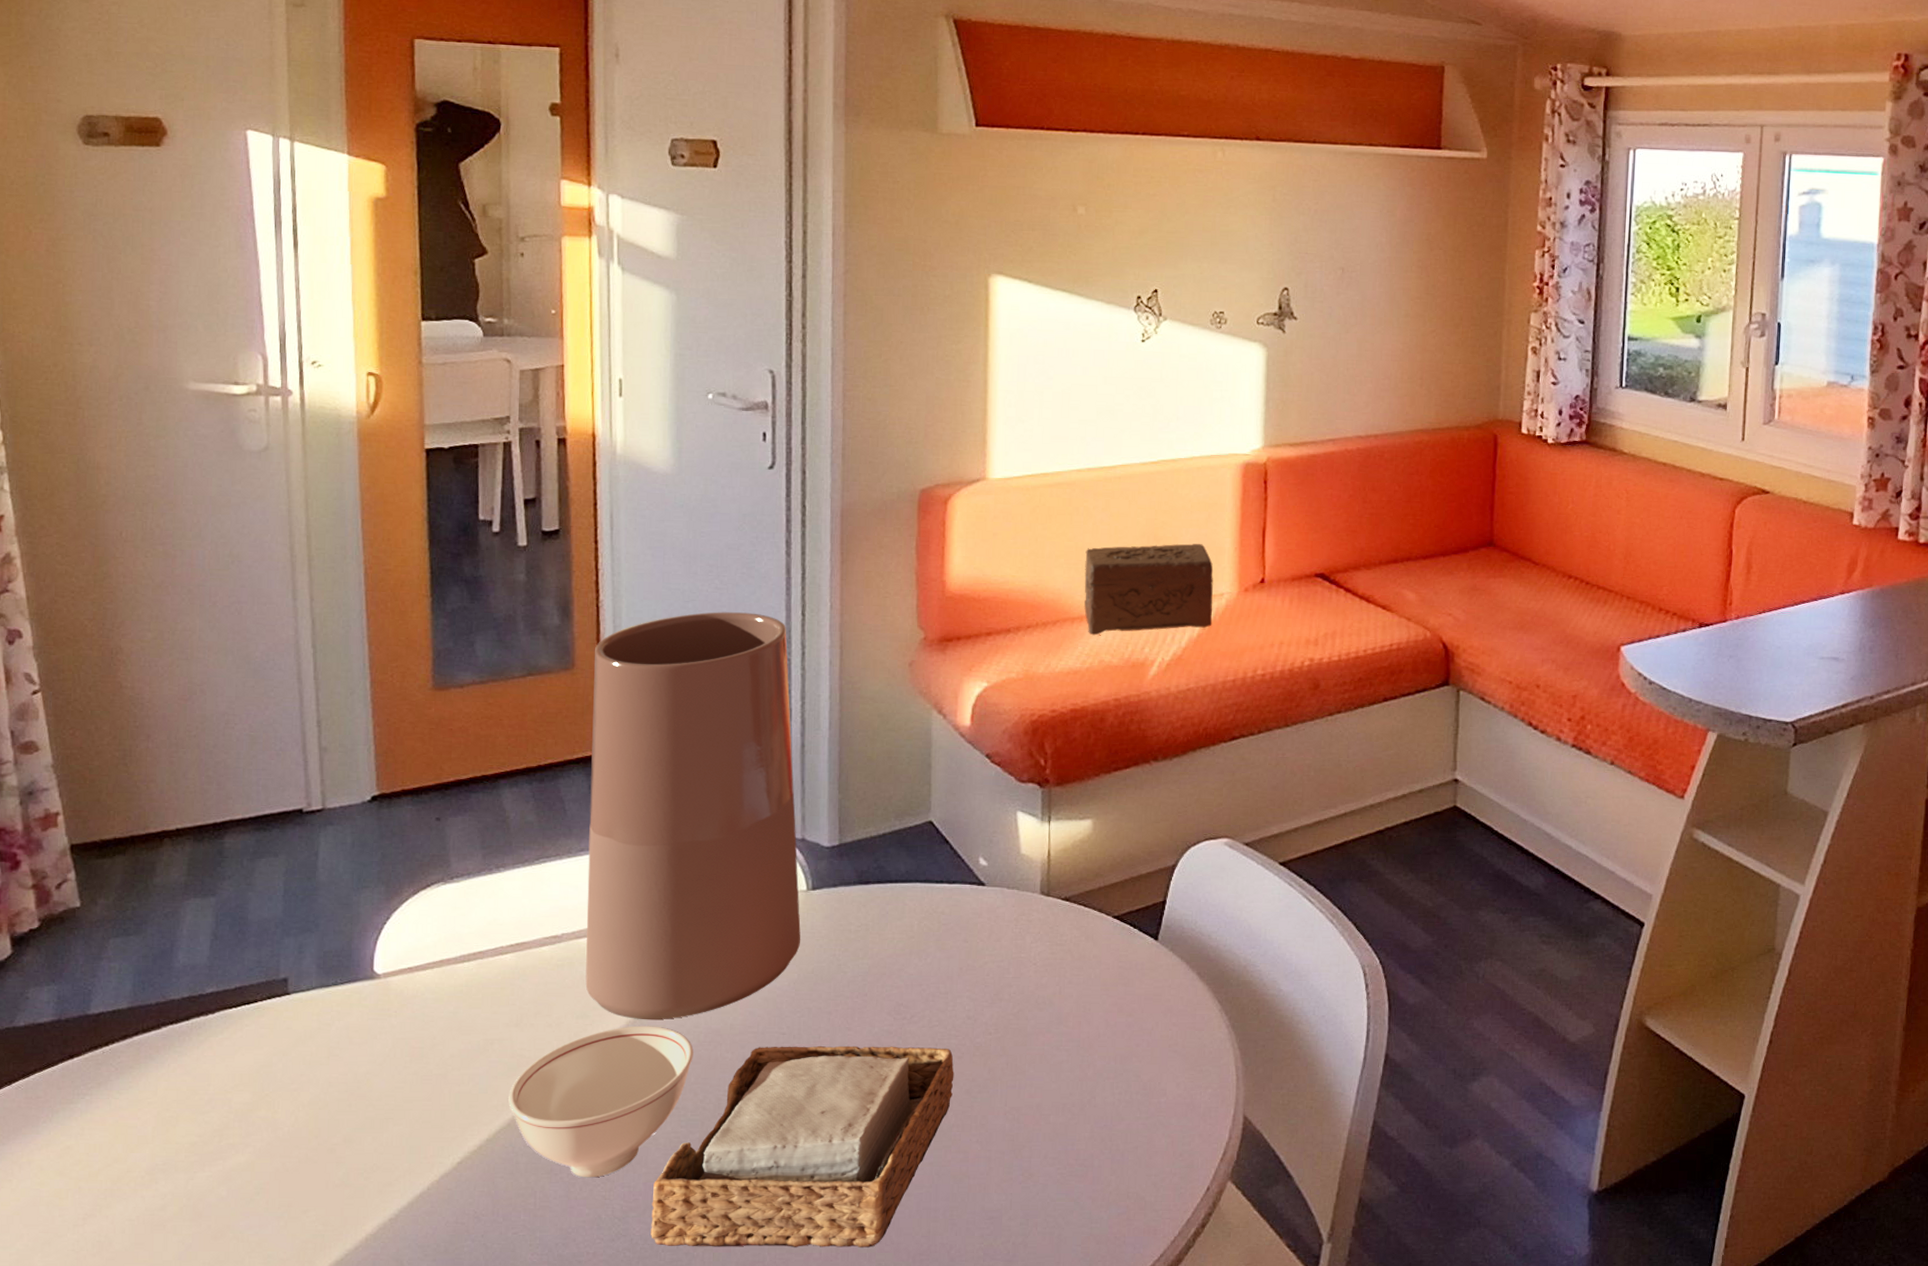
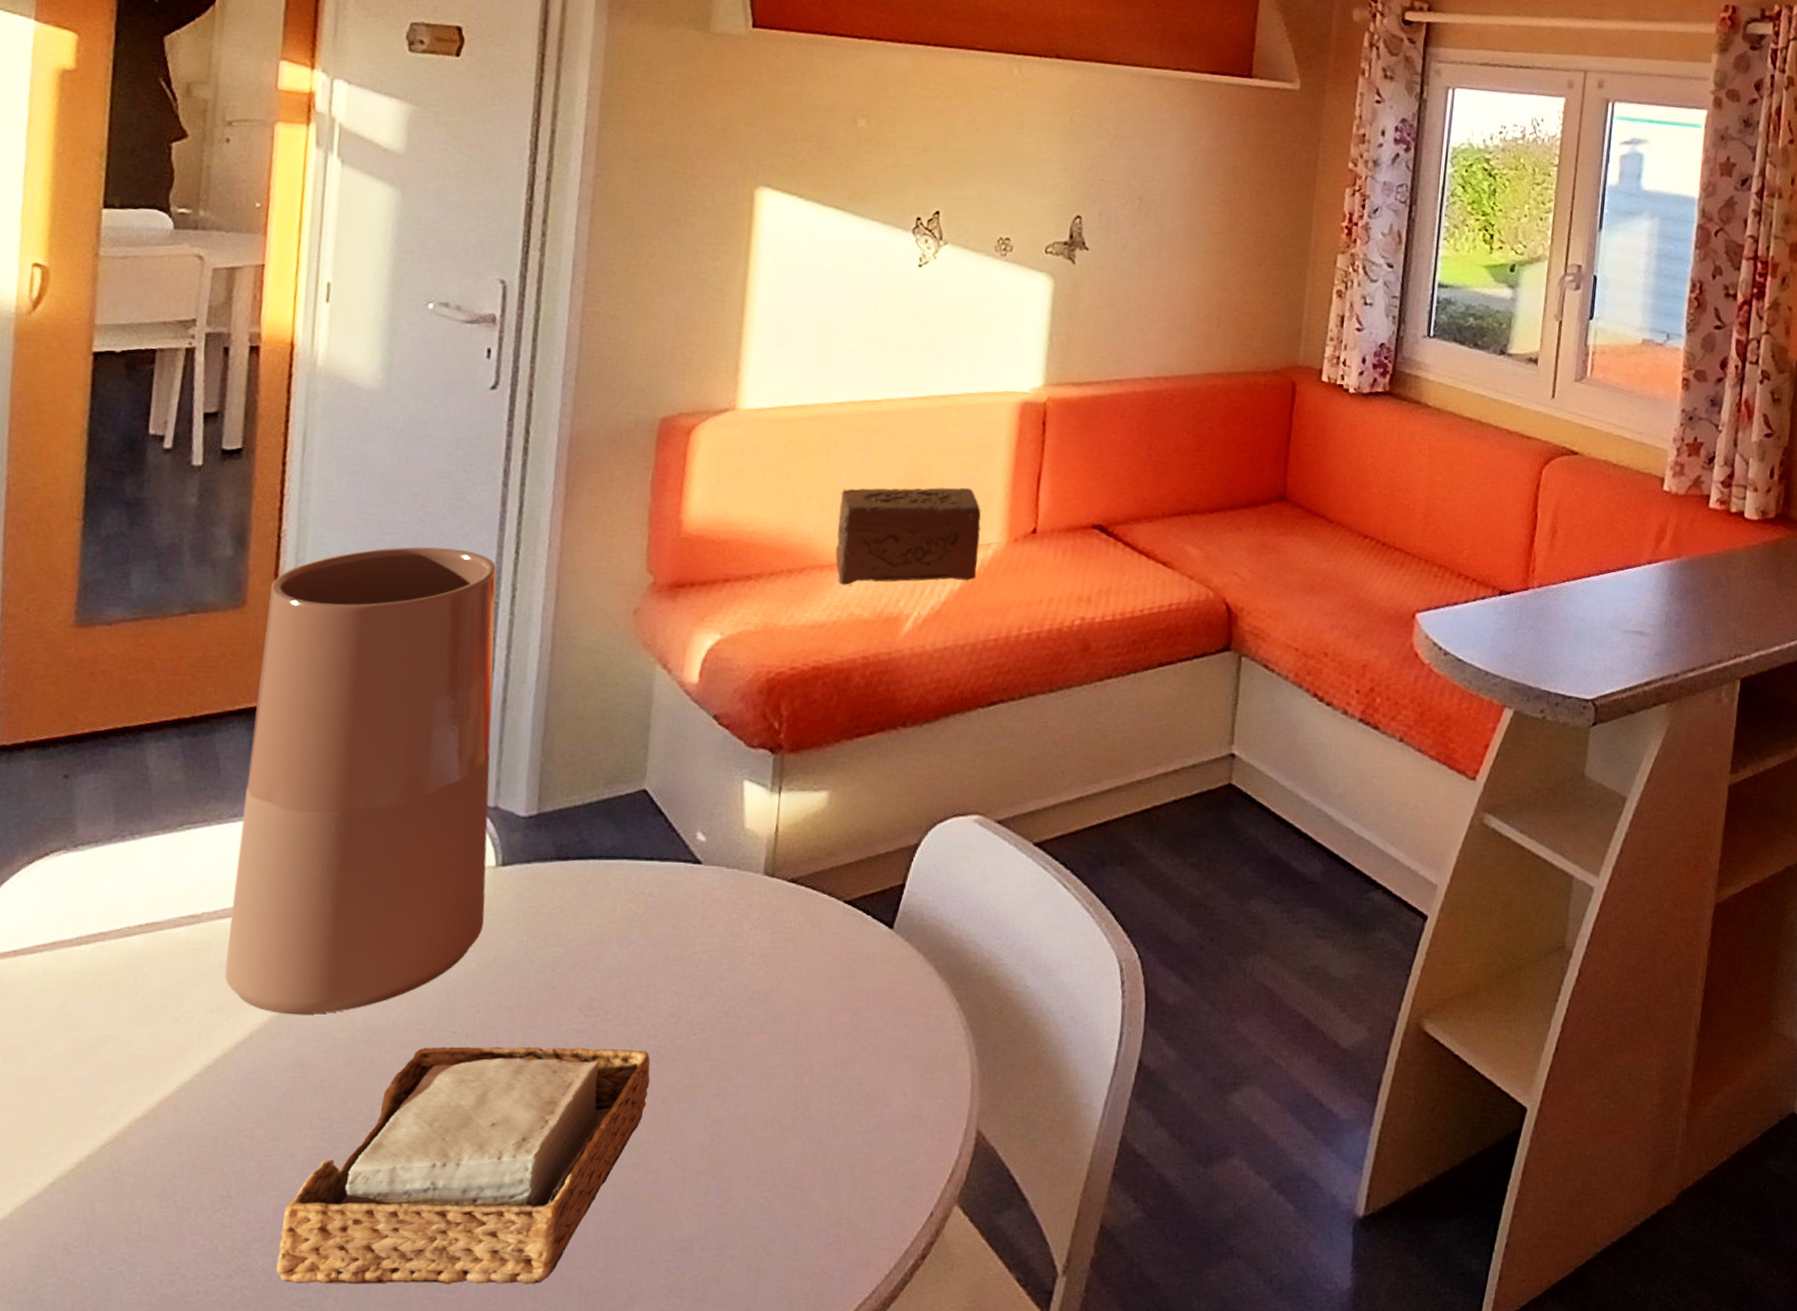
bowl: present [508,1026,694,1178] -> none [119,1021,347,1202]

